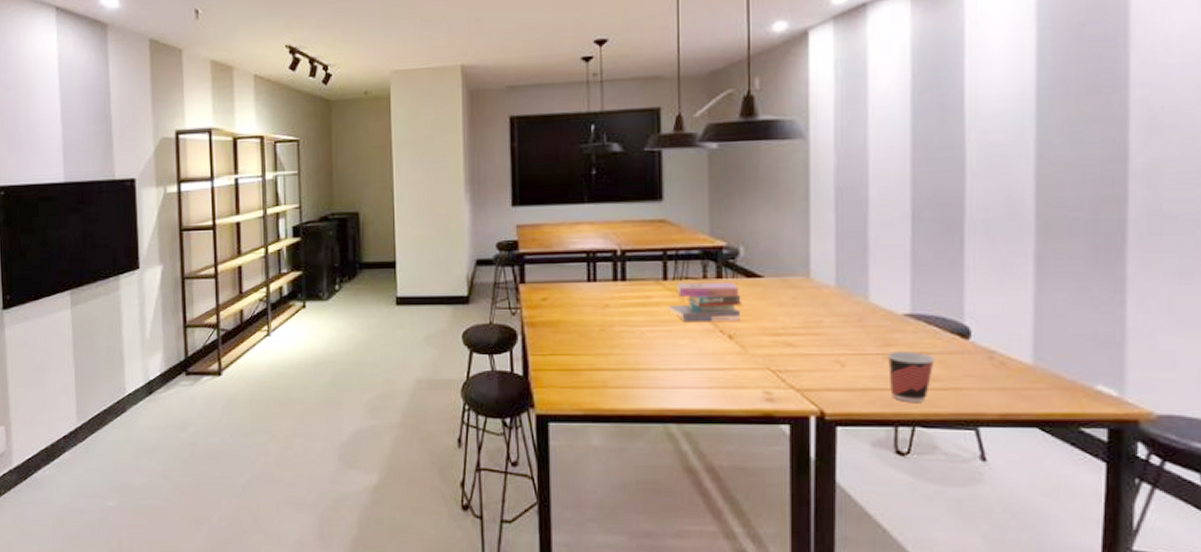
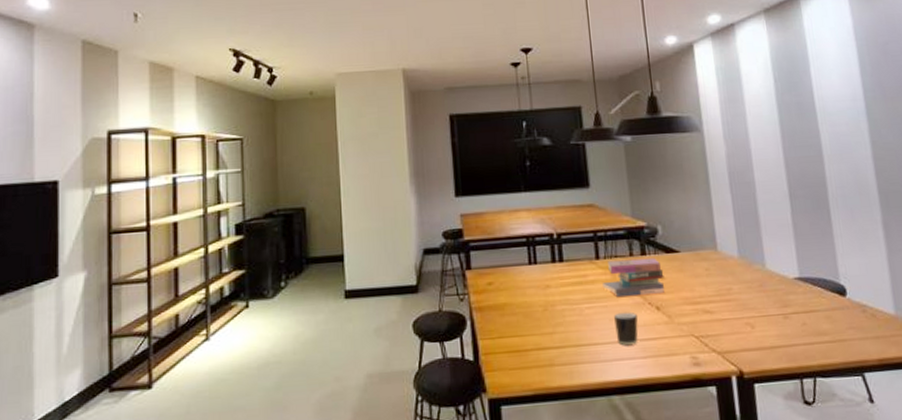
mug: none [679,338,705,374] -> present [614,312,638,346]
cup: present [887,352,935,402] -> none [786,310,823,356]

